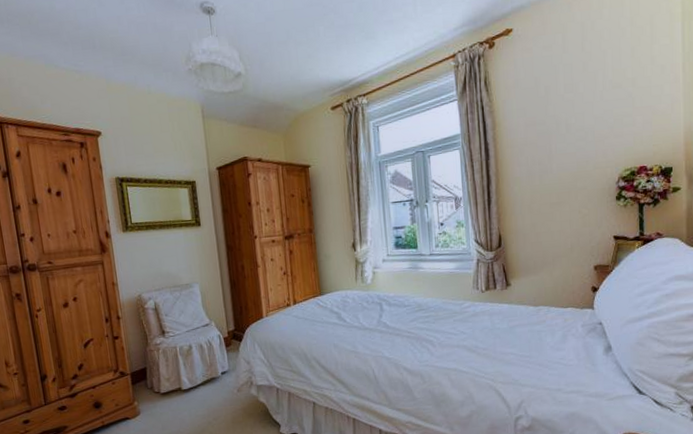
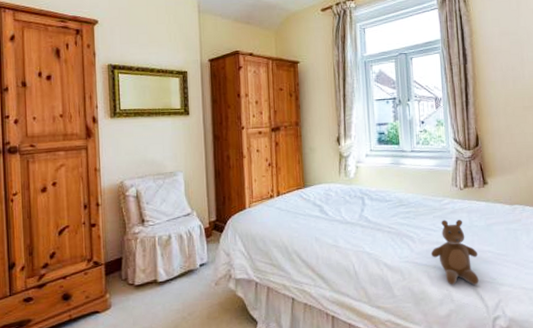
teddy bear: none [451,323,501,387] -> present [431,220,479,285]

